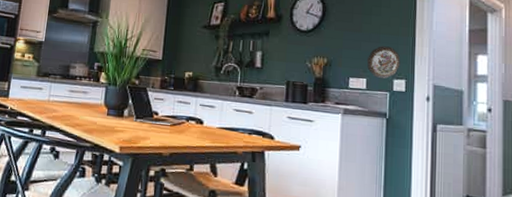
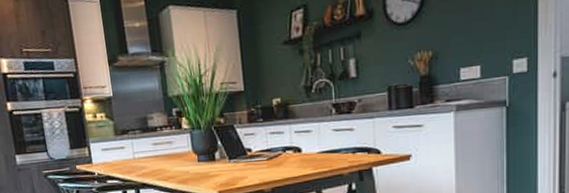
decorative plate: present [366,46,401,79] -> none [479,21,520,62]

